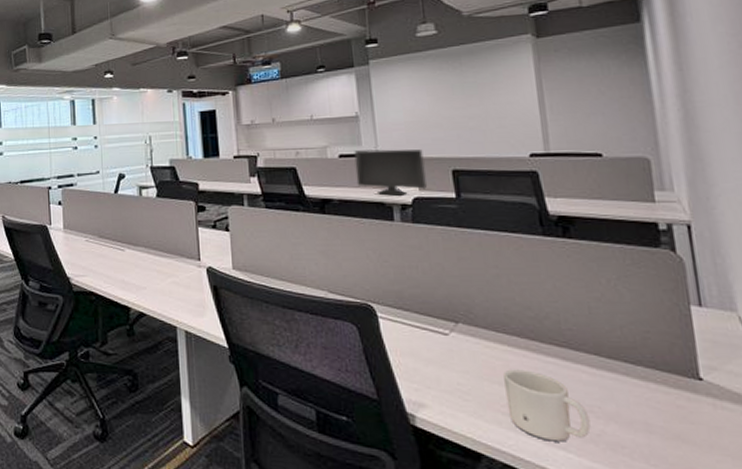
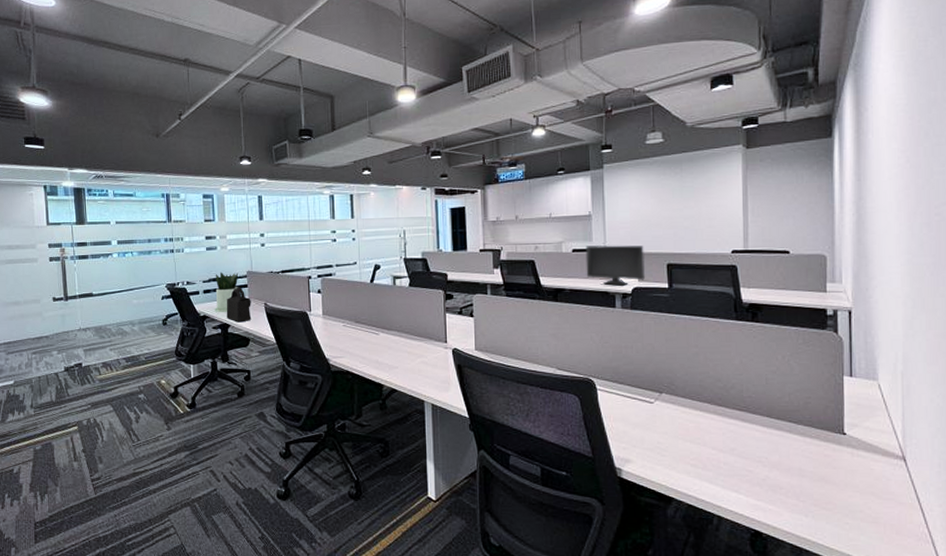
mug: present [503,369,591,442] -> none [695,430,758,486]

